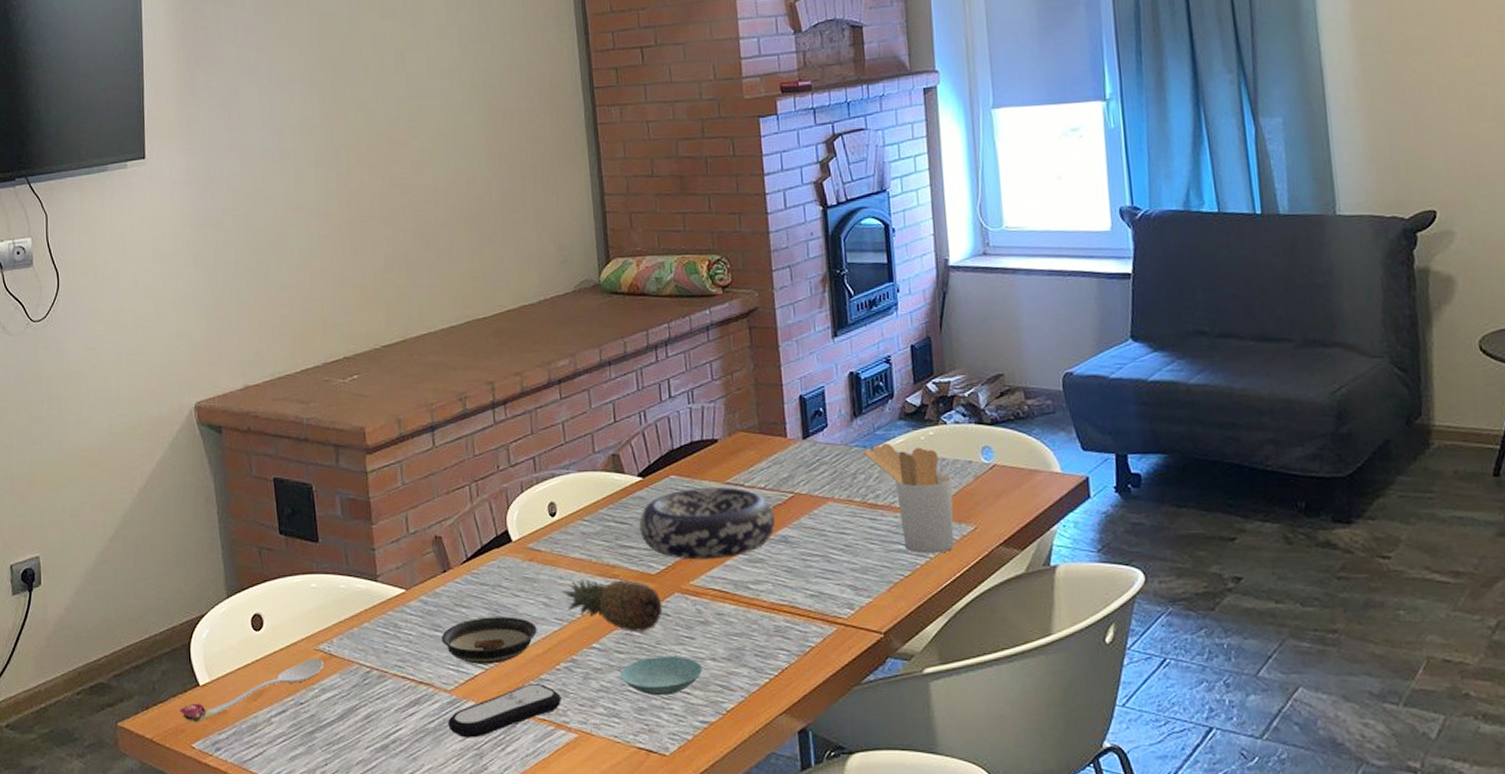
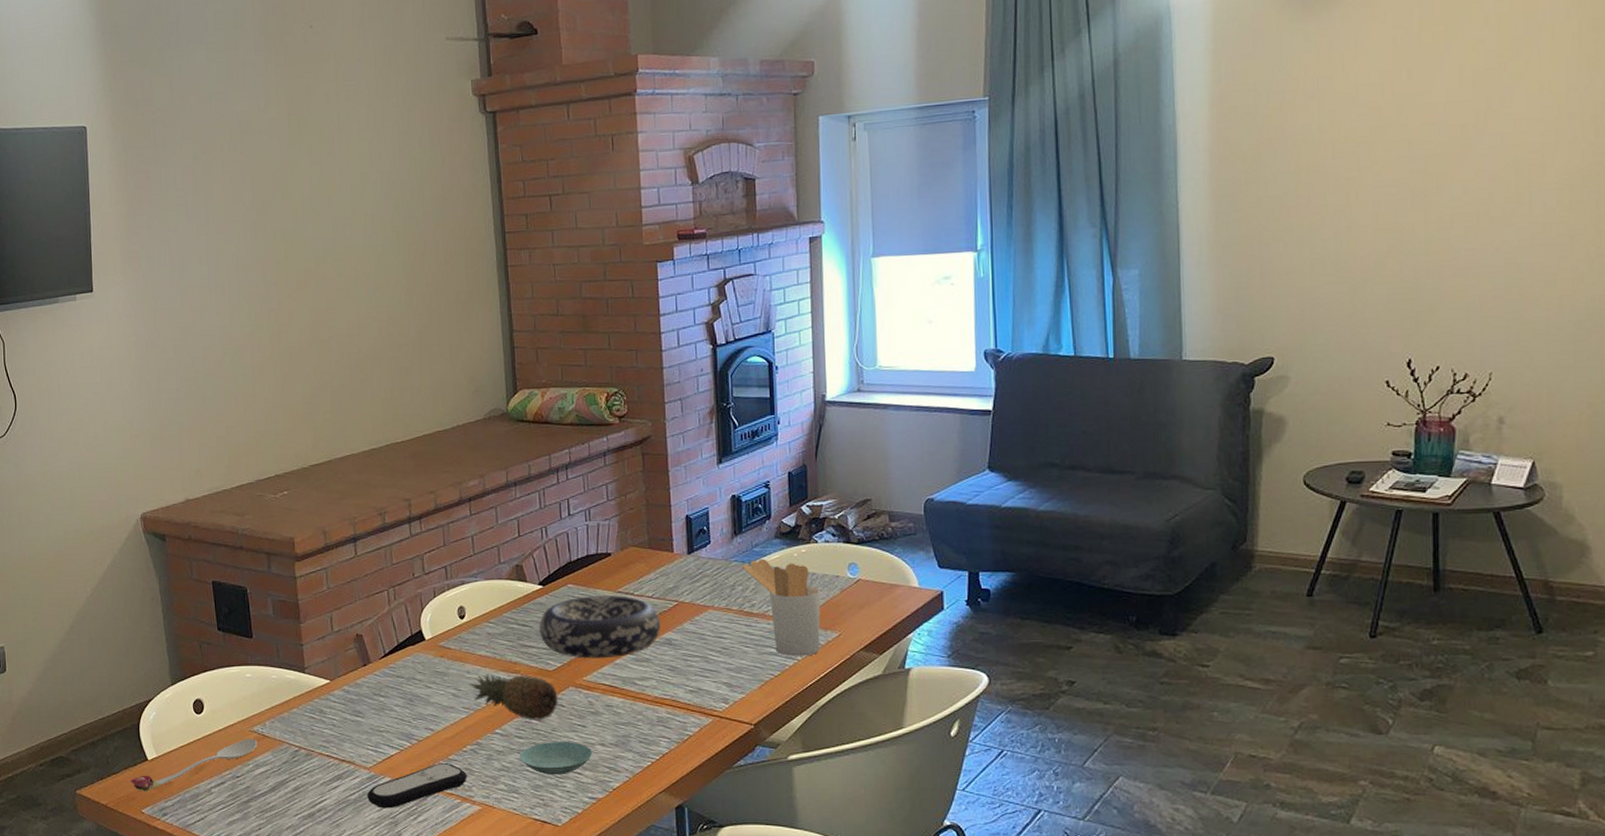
saucer: present [441,616,537,664] -> none [361,705,447,746]

